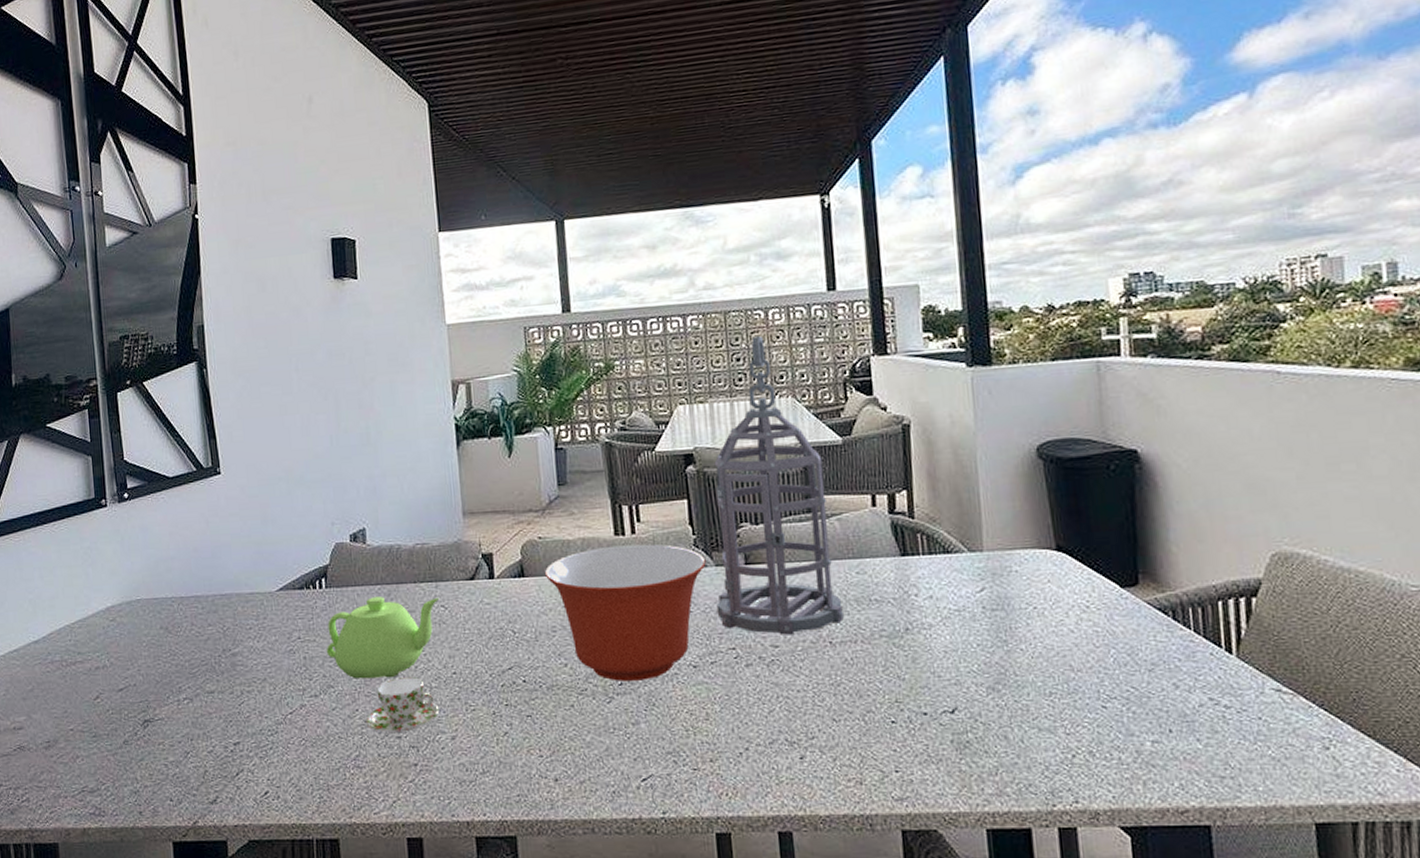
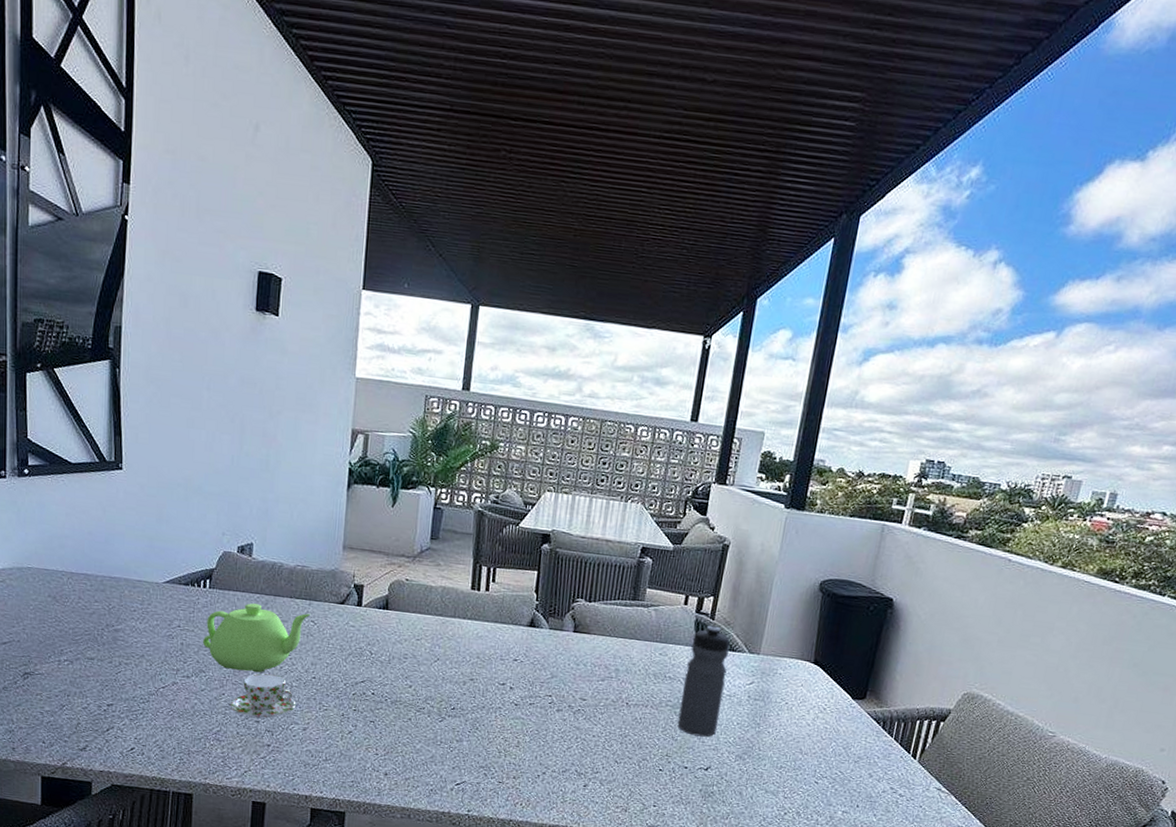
mixing bowl: present [545,544,706,681] -> none [406,597,543,709]
lantern: present [714,336,844,635] -> none [542,447,654,693]
water bottle: none [893,525,953,670] -> present [677,625,730,737]

